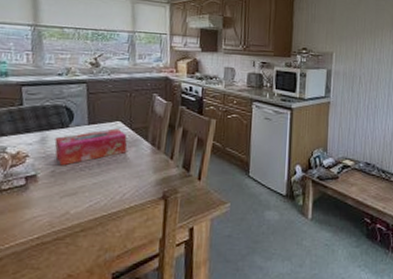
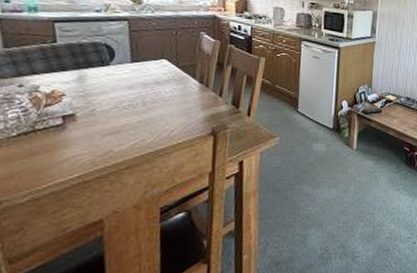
tissue box: present [54,128,128,166] -> none [94,66,174,105]

